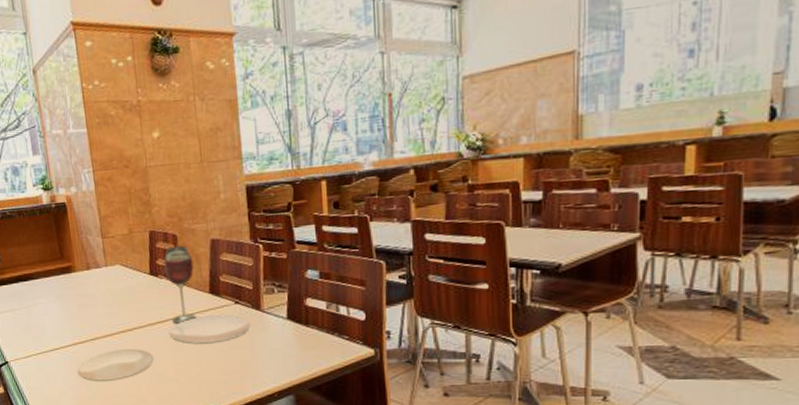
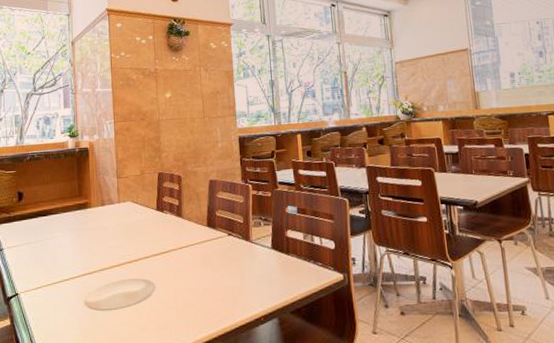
wineglass: present [164,246,196,324] -> none [169,185,195,254]
plate: present [169,315,250,344] -> none [171,245,241,273]

